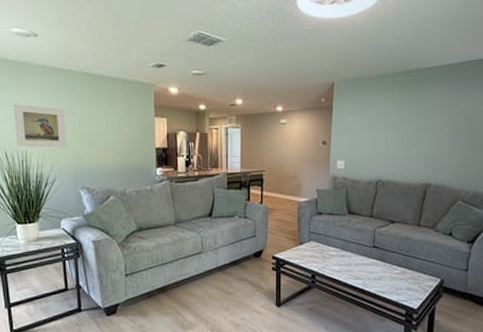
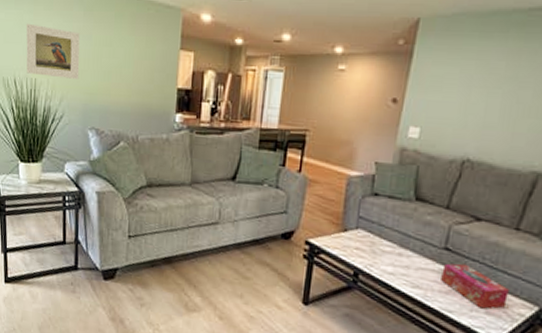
tissue box: none [374,256,420,286] -> present [441,263,509,309]

